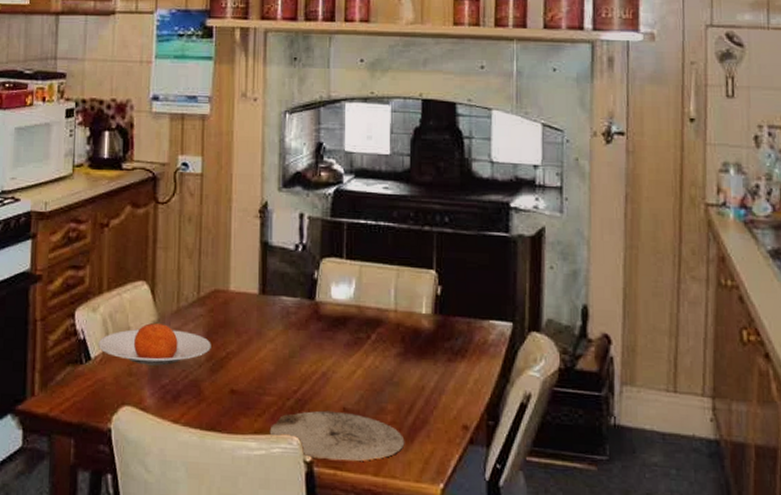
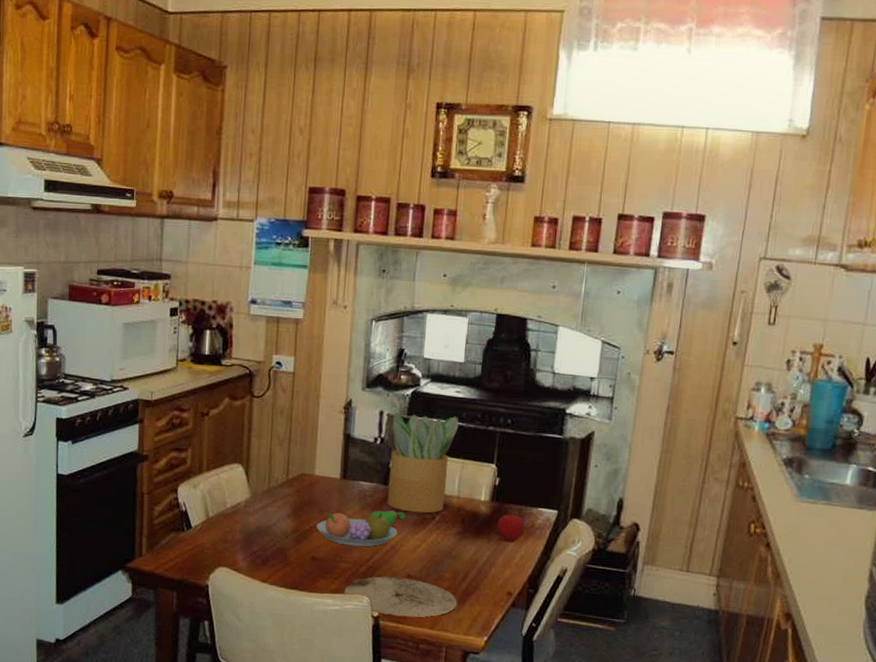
plate: present [97,323,211,366] -> none [197,500,297,535]
fruit bowl: none [234,330,337,375] -> present [316,510,406,547]
potted plant: none [313,213,391,332] -> present [387,411,460,513]
apple: none [443,329,476,363] -> present [496,514,525,542]

